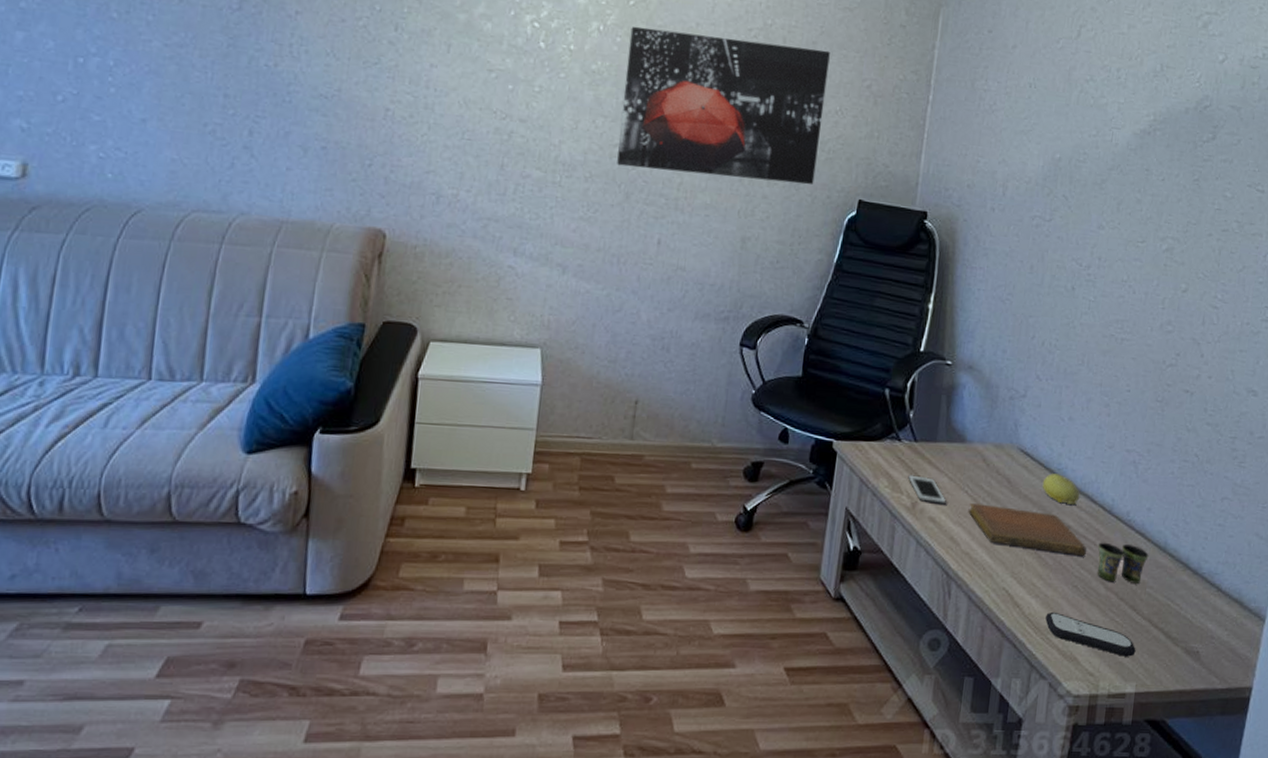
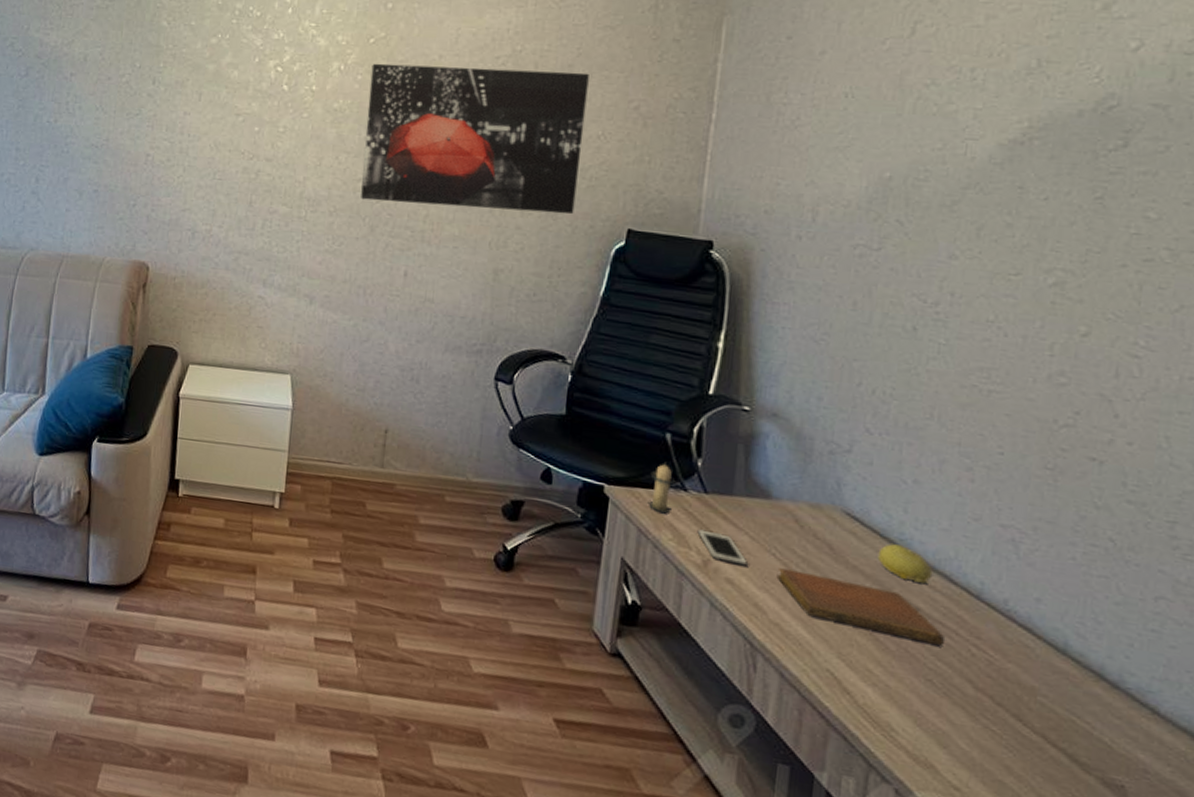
candle: none [869,415,892,463] -> present [647,461,676,514]
remote control: present [1045,611,1136,657] -> none [887,705,1024,777]
cup: present [1097,542,1149,584] -> none [961,632,1040,689]

